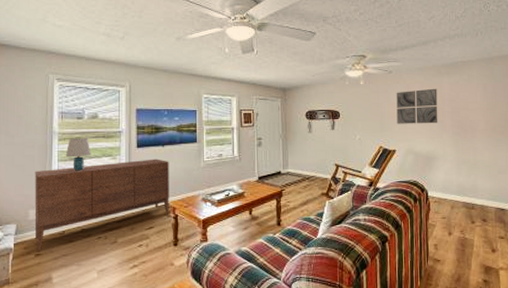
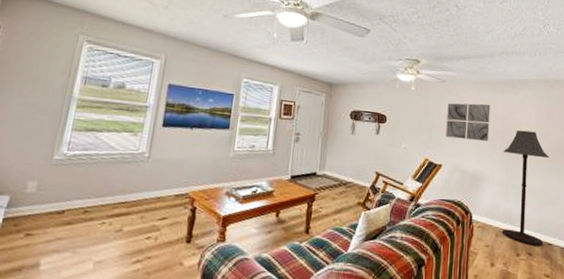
sideboard: present [34,159,169,251] -> none [28,138,196,231]
lamp: present [65,138,91,171] -> none [81,106,111,145]
floor lamp: none [453,108,497,213] -> present [502,130,549,247]

